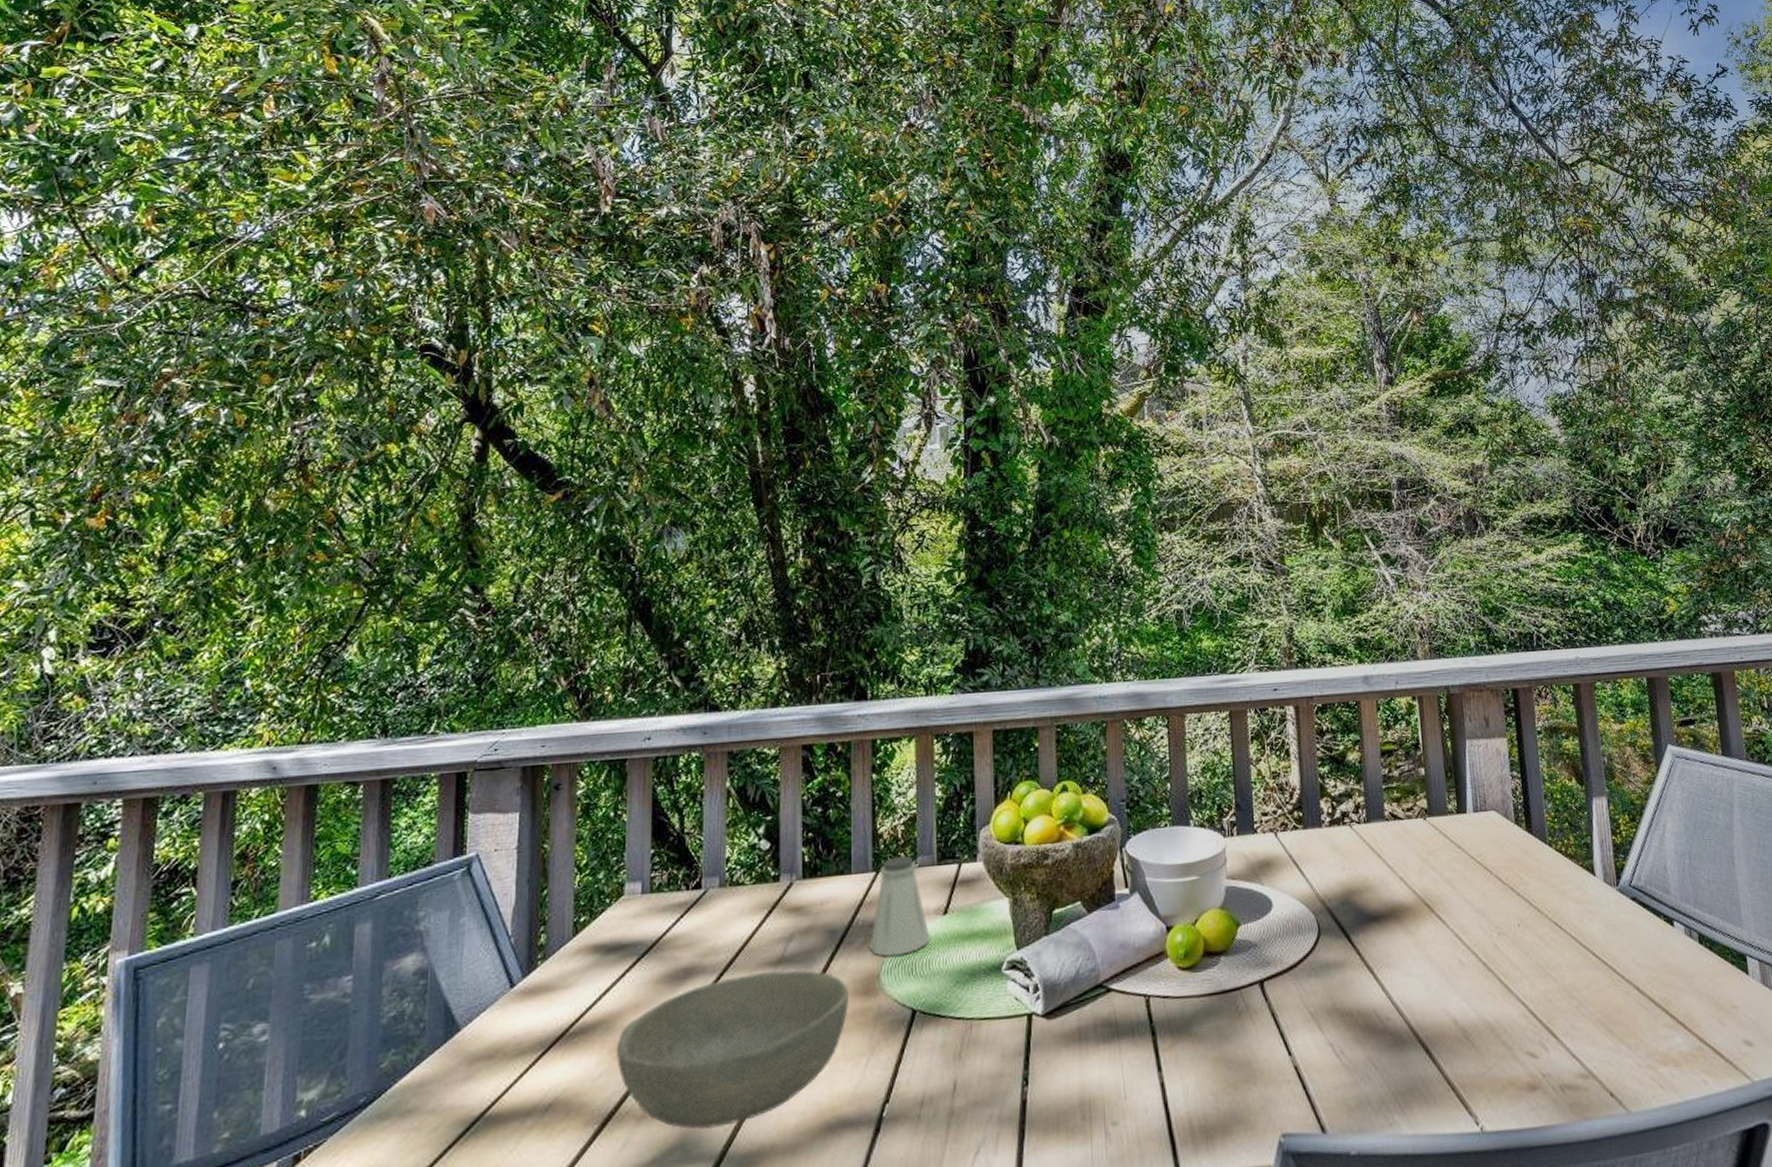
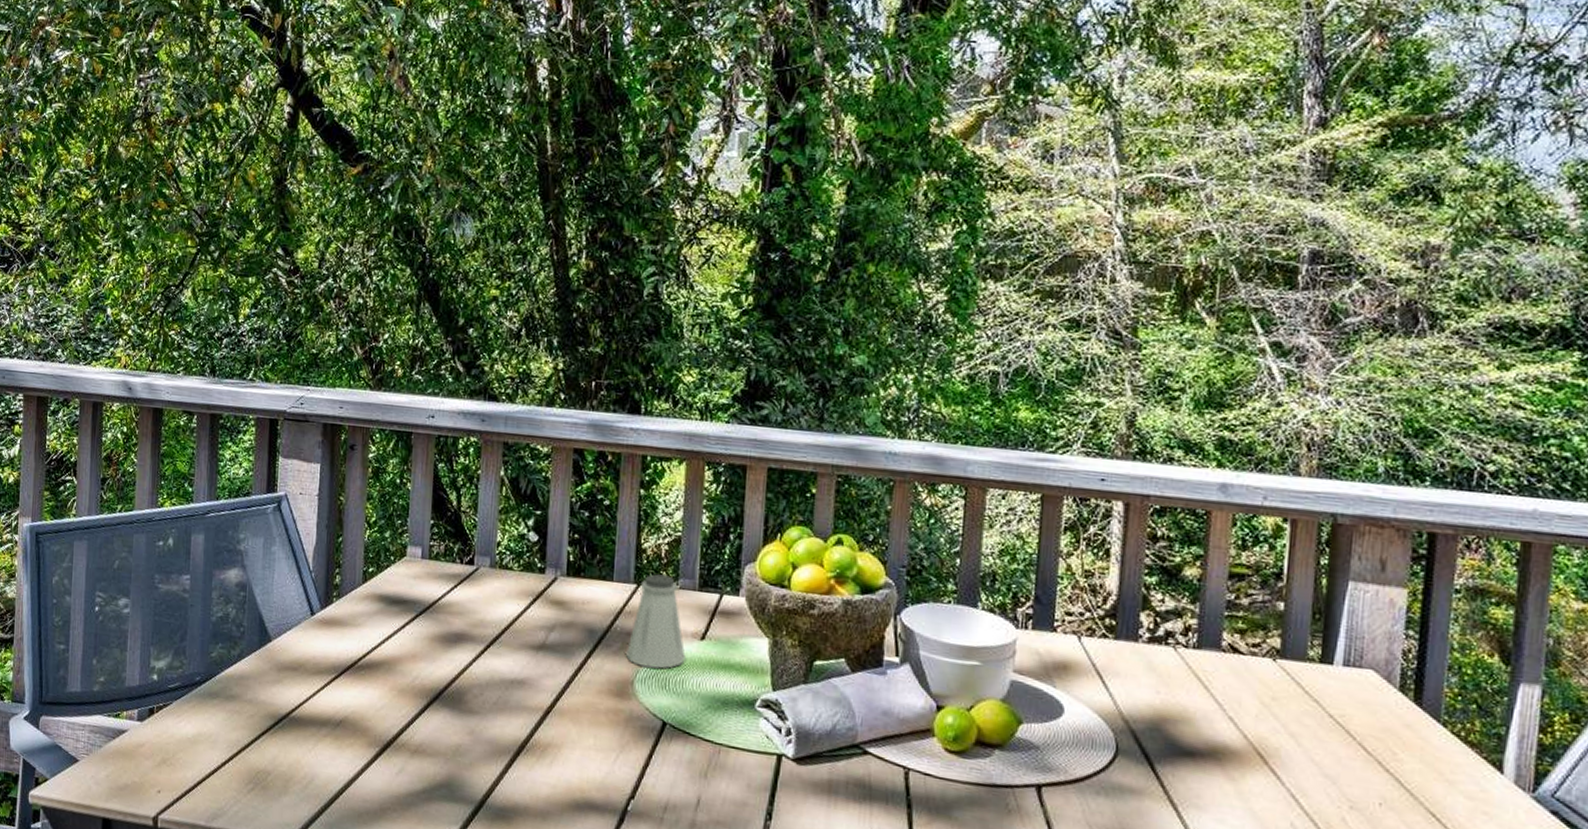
bowl: present [616,970,848,1129] -> none [395,651,603,779]

